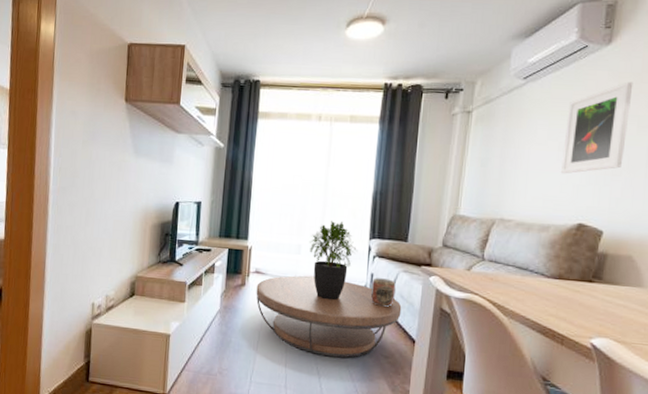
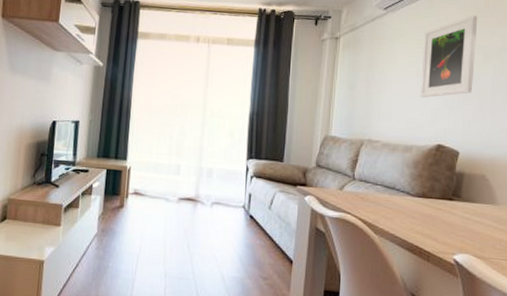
coffee table: present [256,275,402,358] -> none [134,196,279,281]
potted plant: present [309,220,358,301] -> none [188,140,236,222]
decorative container: present [370,278,396,307] -> none [249,198,273,227]

